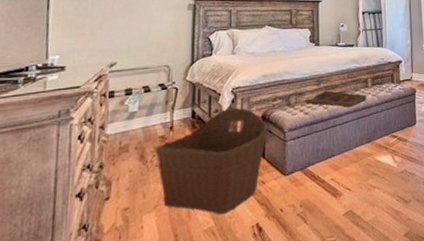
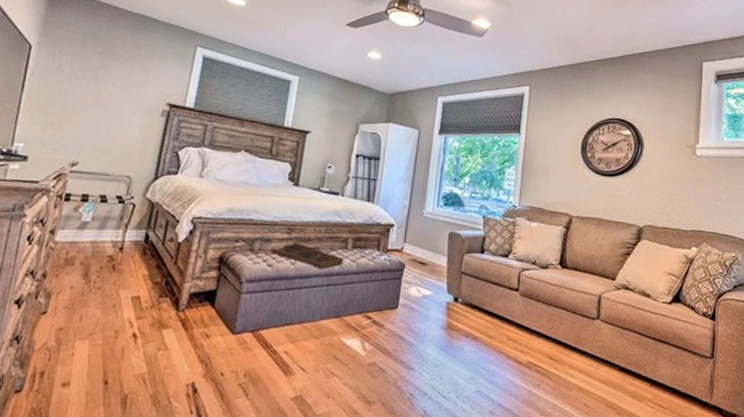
wicker basket: present [155,108,268,214] -> none [98,240,224,361]

